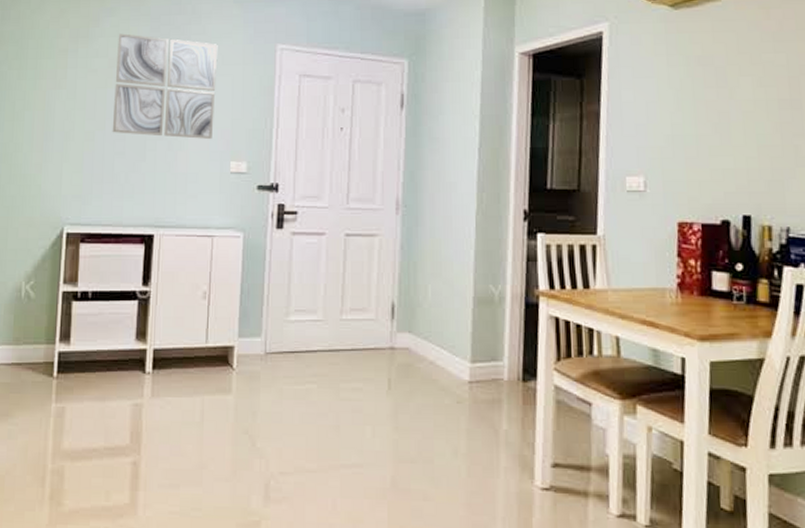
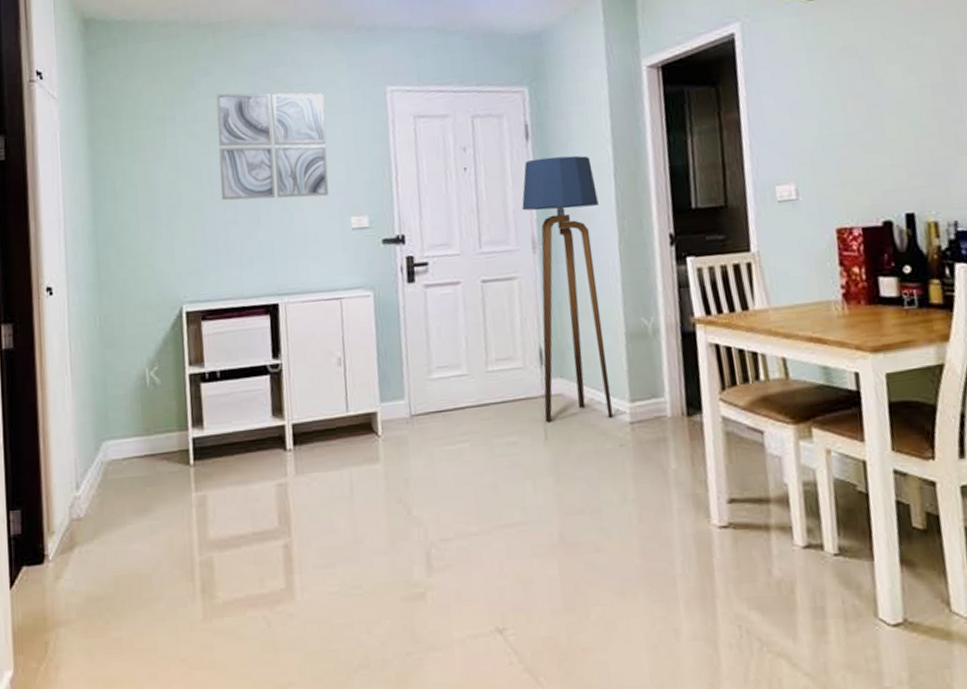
floor lamp: none [390,126,461,375] -> present [522,155,614,423]

